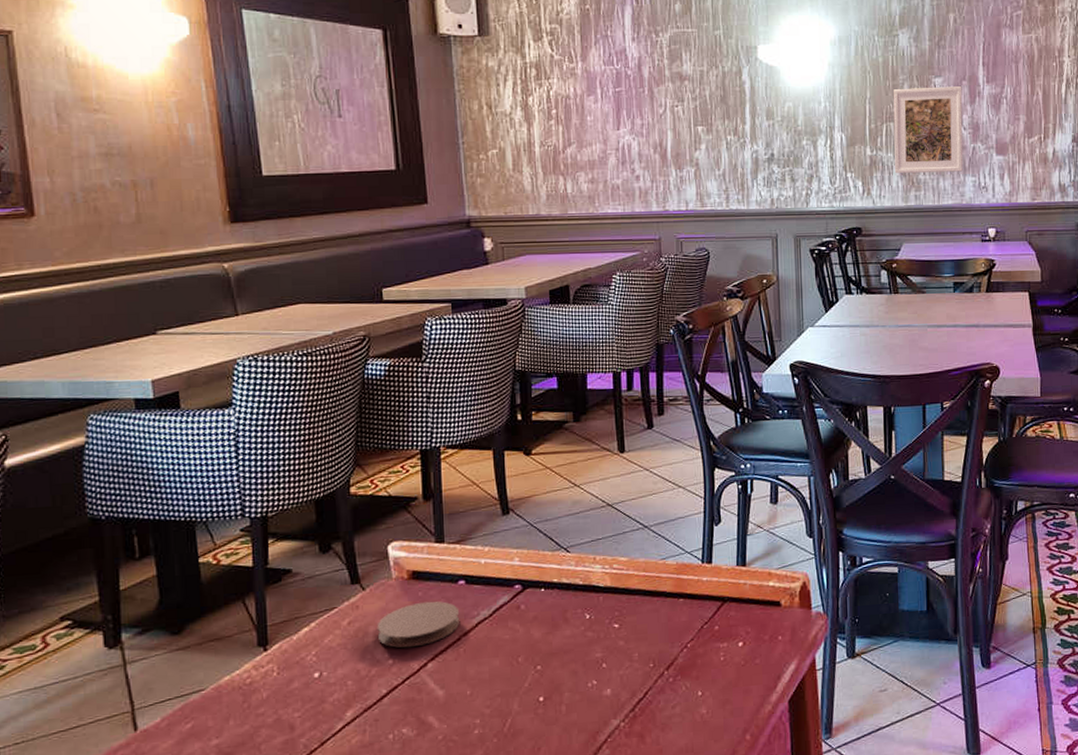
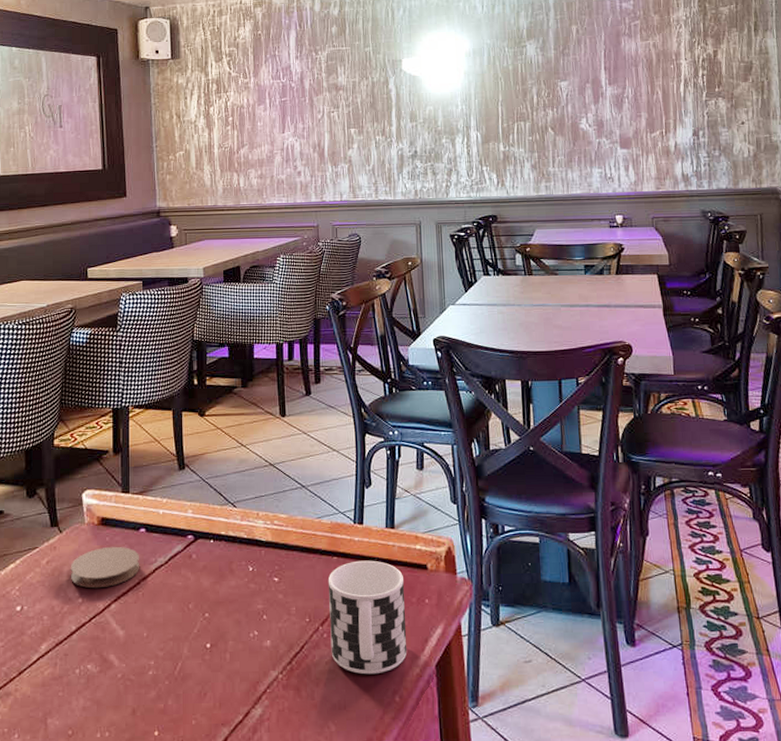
cup: none [673,600,759,716] -> present [328,560,407,675]
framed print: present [893,86,963,173] -> none [523,89,589,166]

